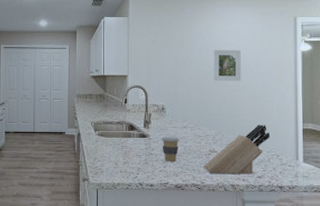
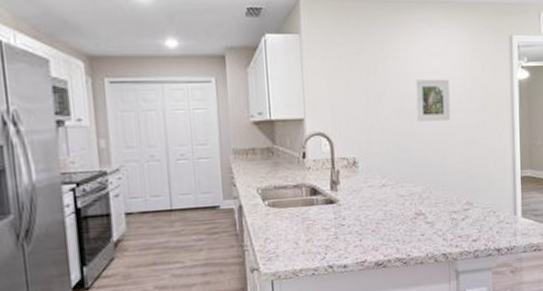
coffee cup: present [162,136,180,162] -> none [355,198,378,233]
knife block: present [203,125,271,175] -> none [408,175,486,242]

